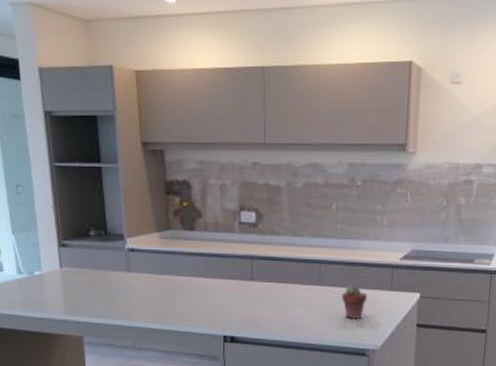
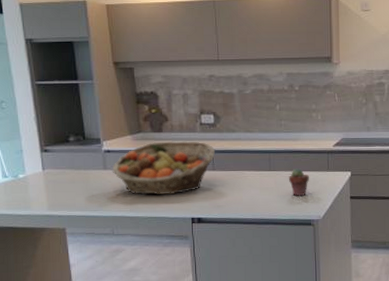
fruit basket: none [135,242,254,307] -> present [112,141,215,195]

